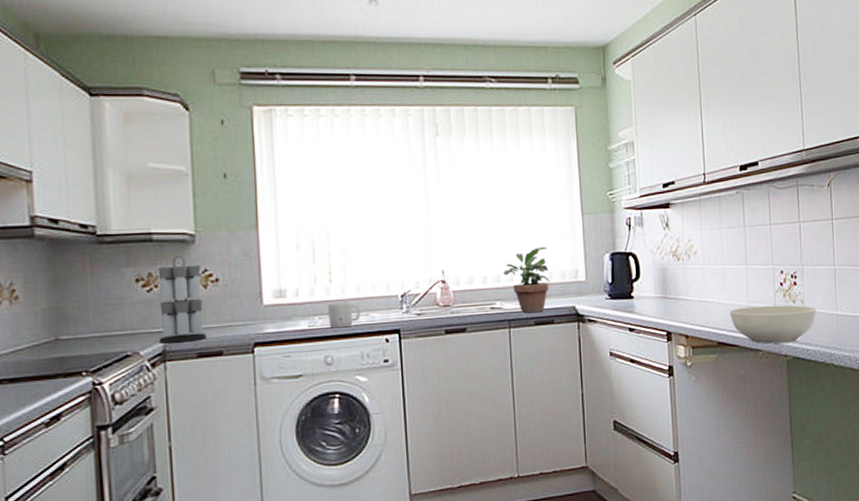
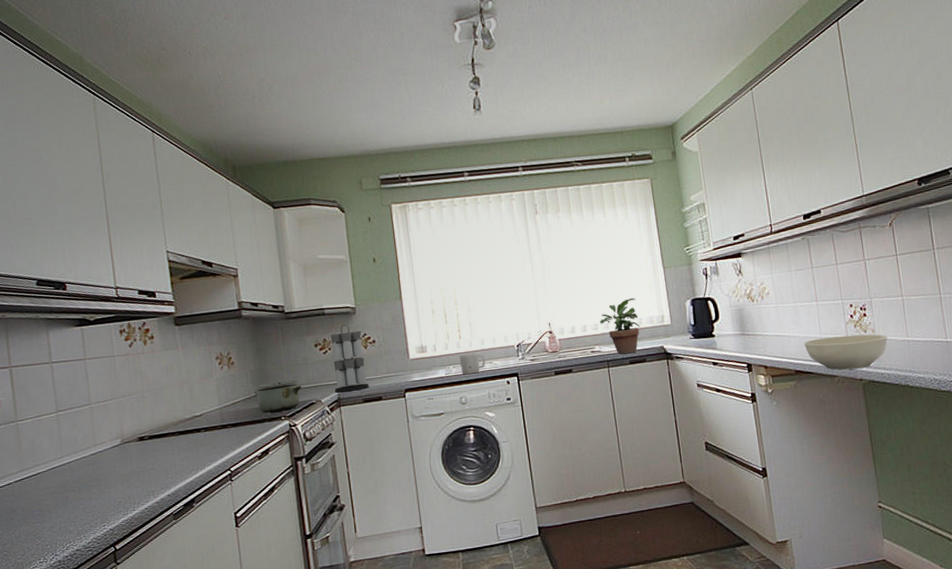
saucepan: none [45,324,113,366] -> present [254,380,301,413]

